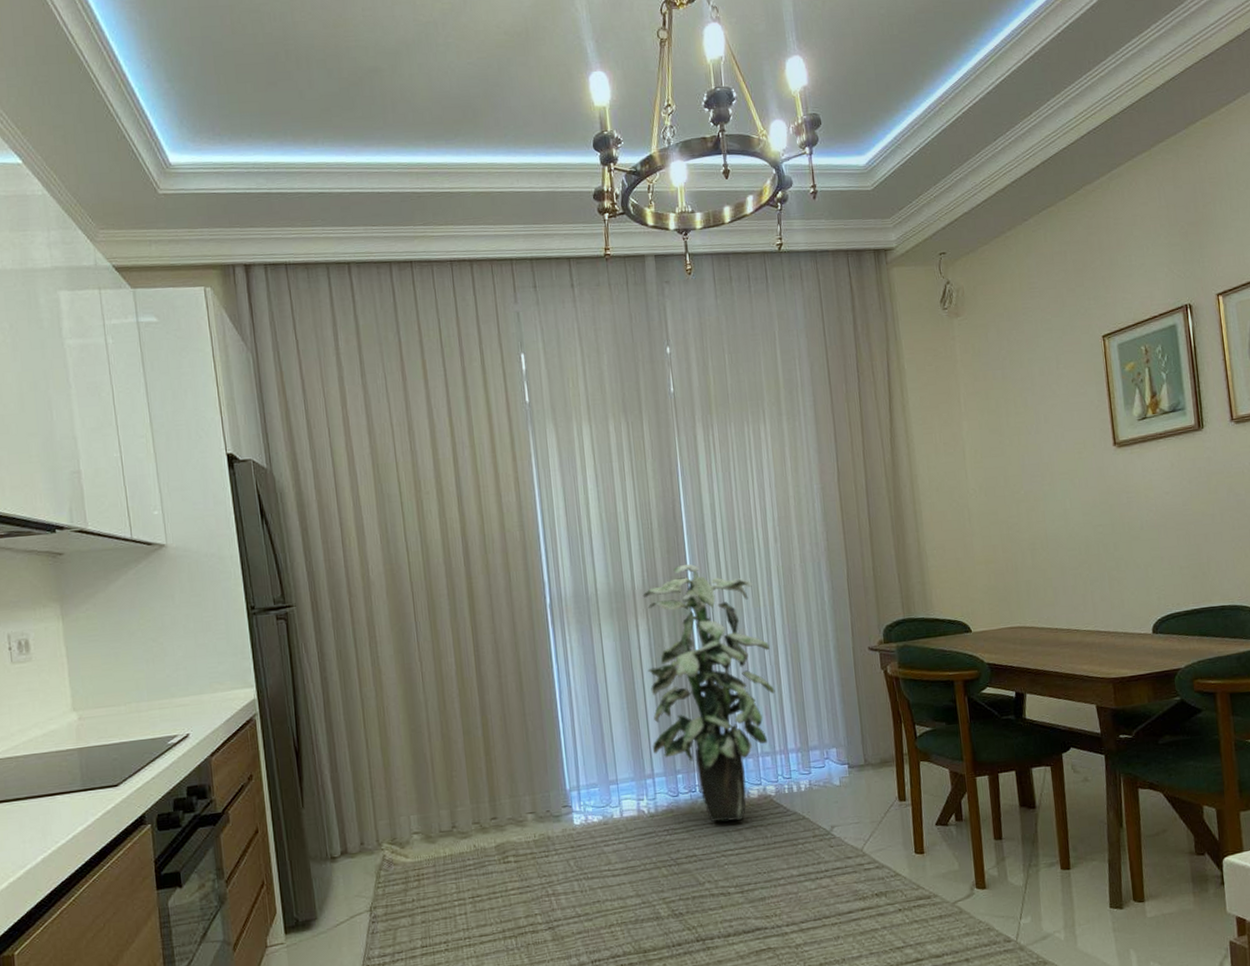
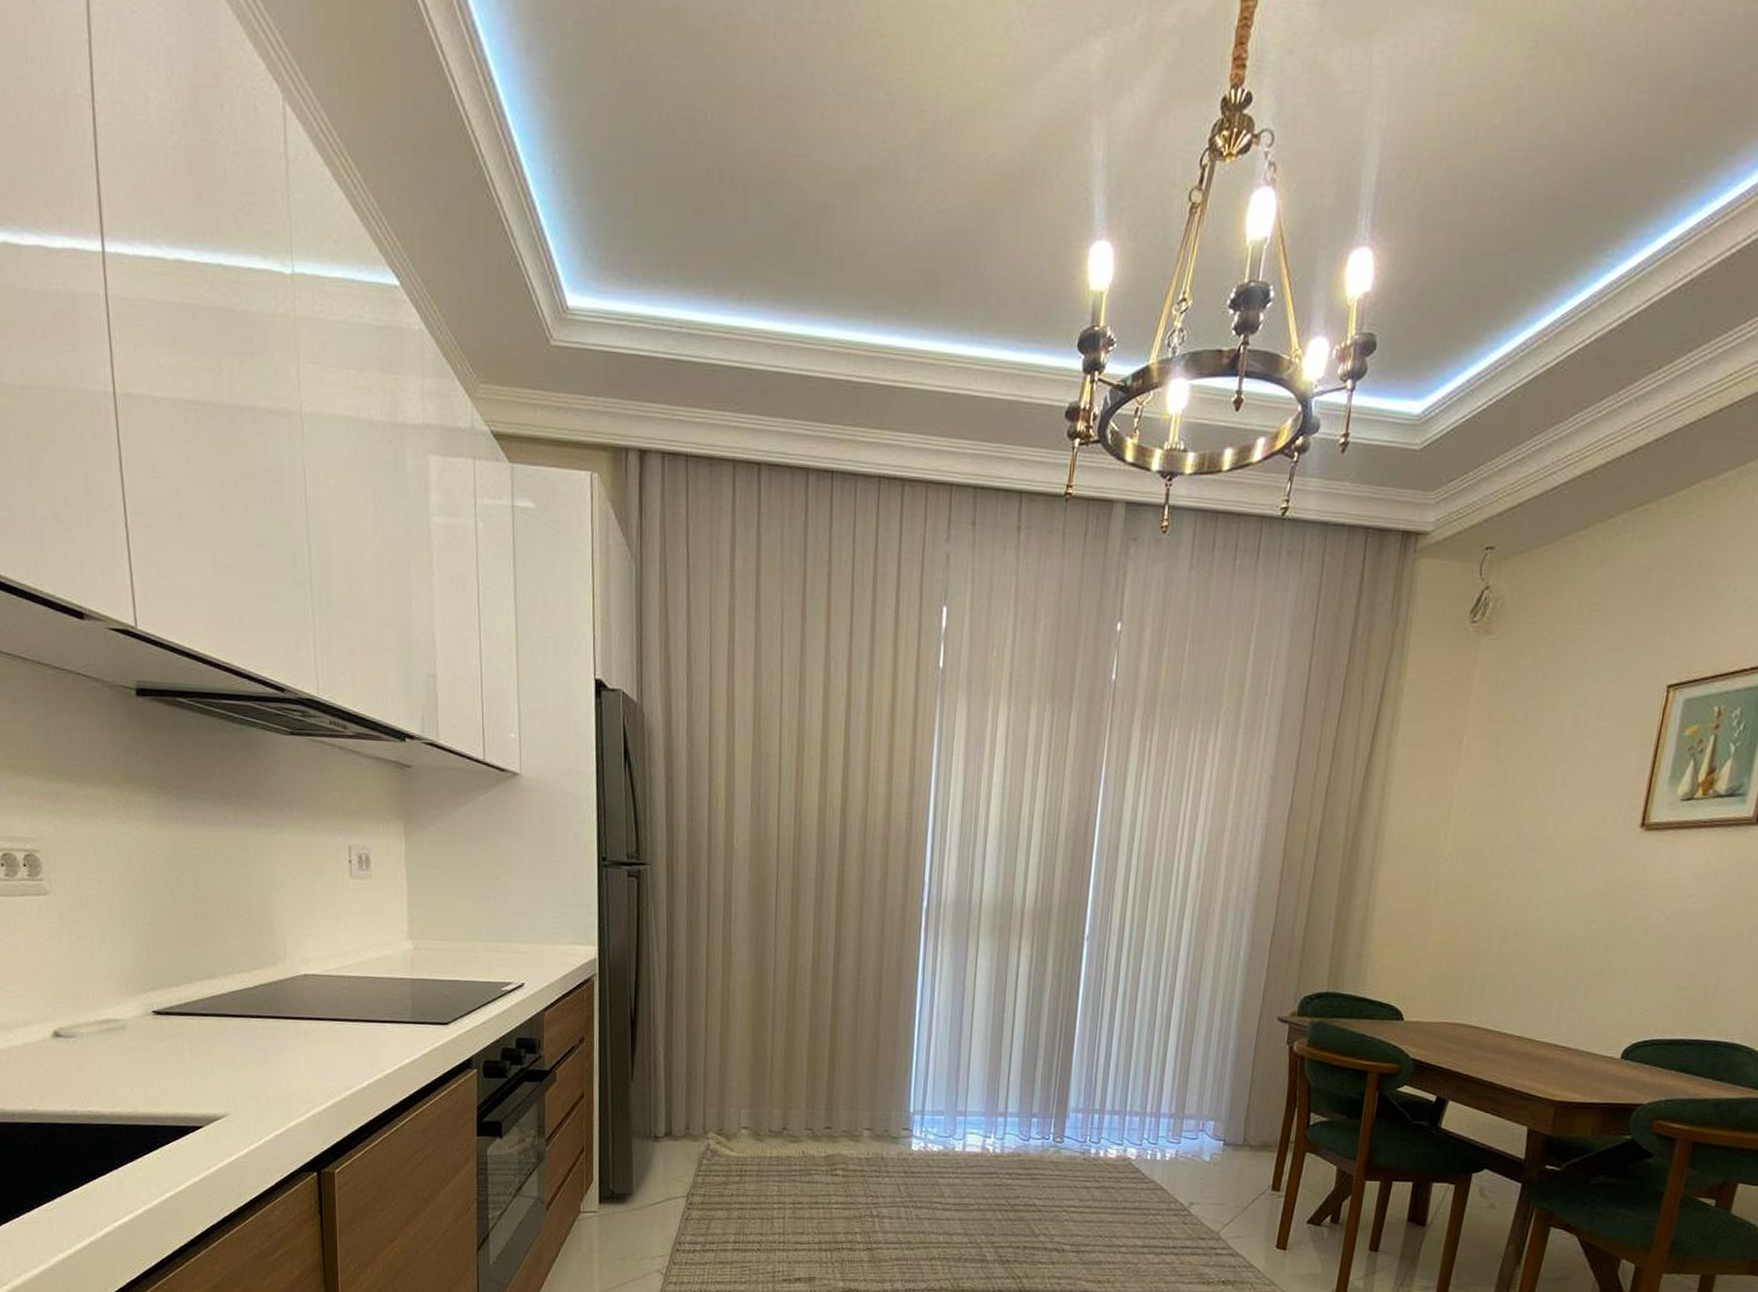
indoor plant: present [642,563,775,822] -> none [1010,887,1166,1178]

